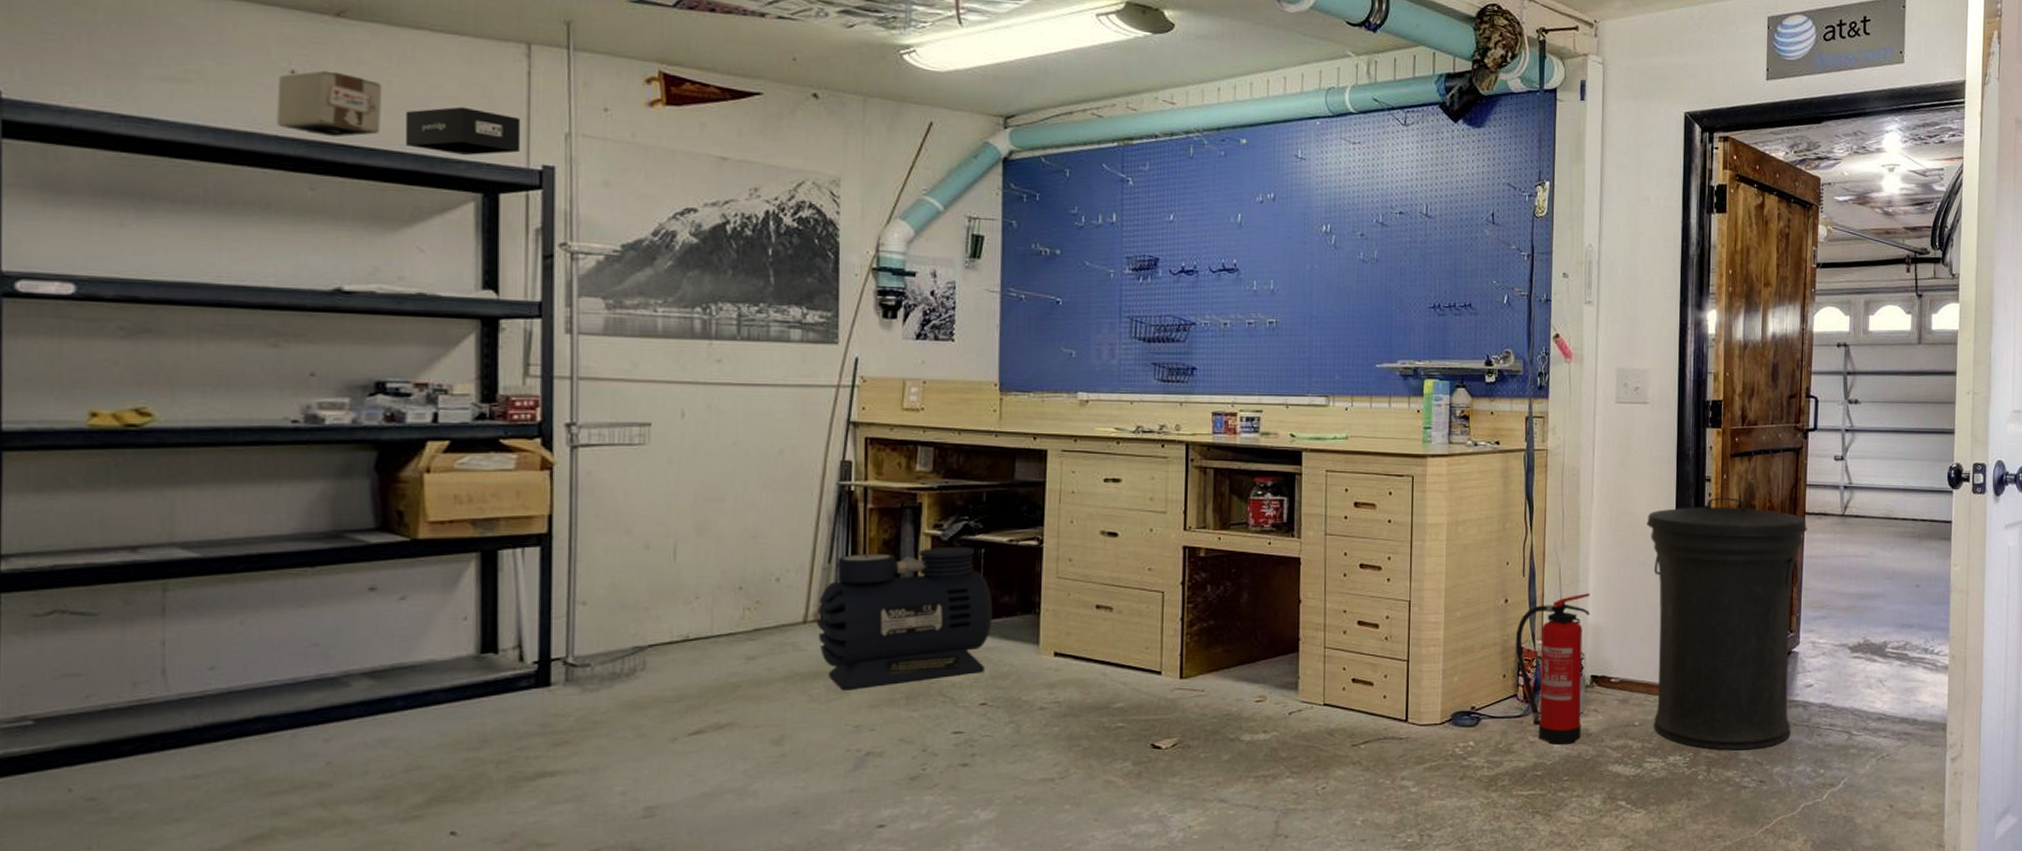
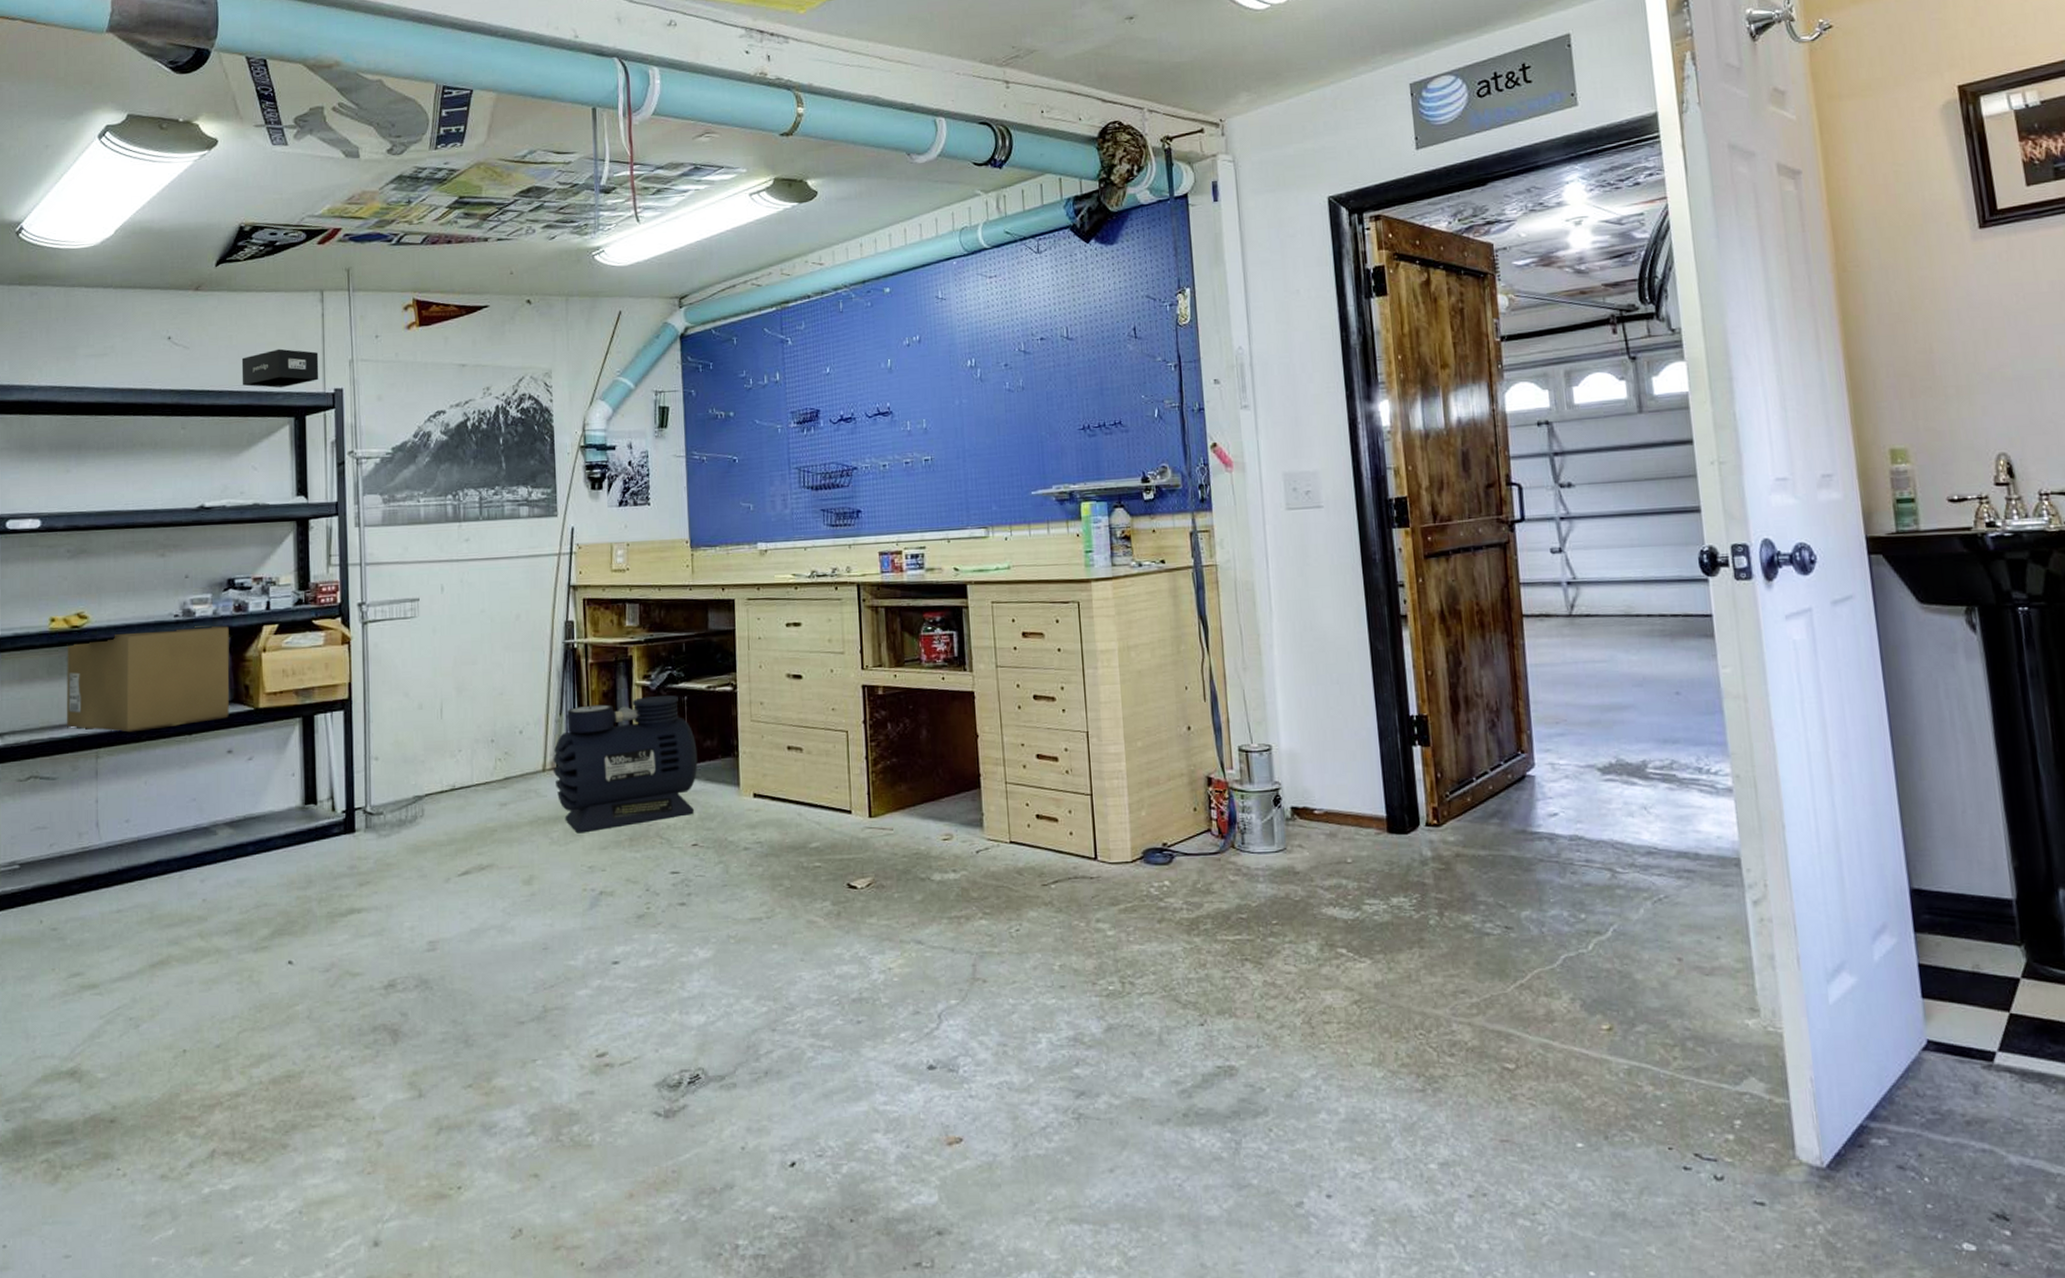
box: none [114,436,376,561] -> present [66,625,230,733]
box: present [276,70,383,138] -> none [160,333,227,386]
fire extinguisher: present [1515,593,1591,745] -> none [1202,716,1287,884]
trash can: present [1646,497,1807,751] -> none [1335,603,1538,891]

